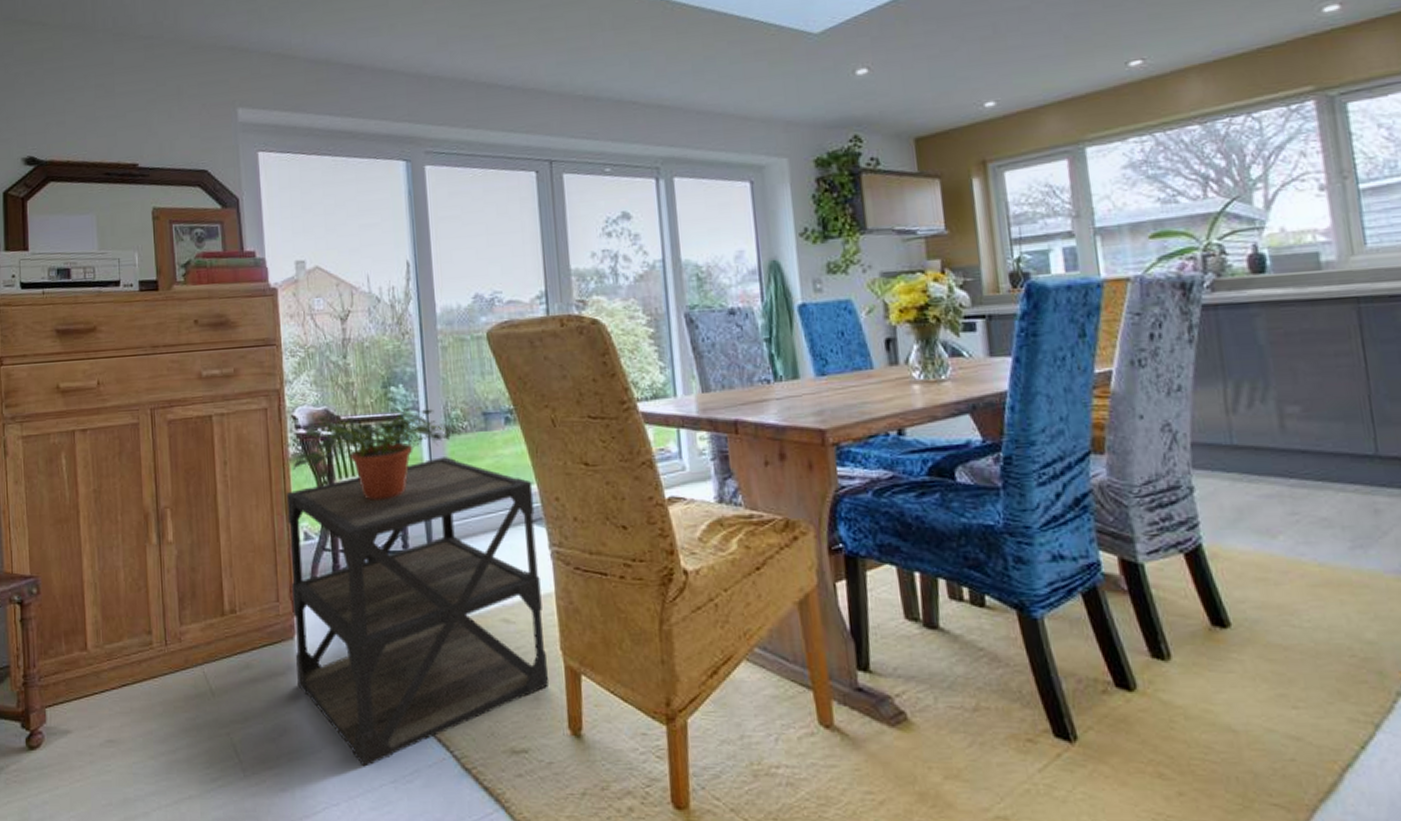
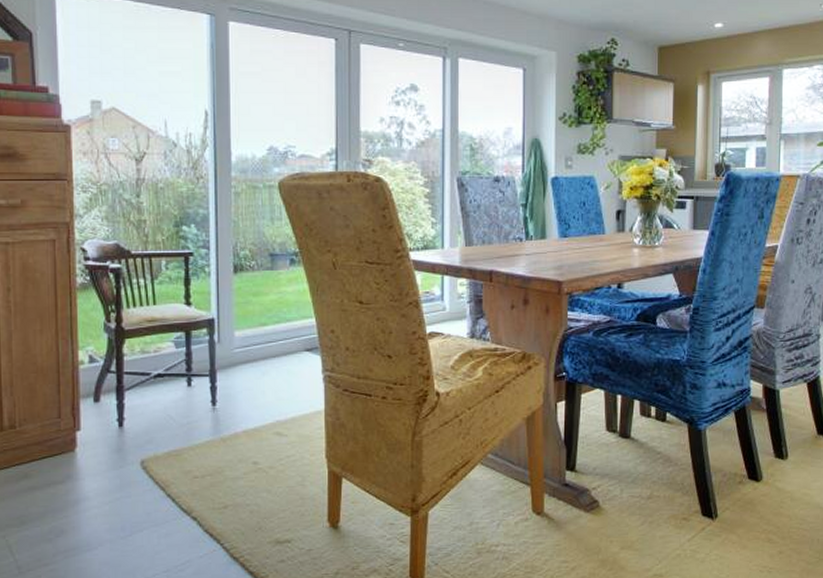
side table: present [286,457,550,767] -> none [72,292,314,560]
potted plant: present [293,408,461,501] -> none [80,247,248,329]

